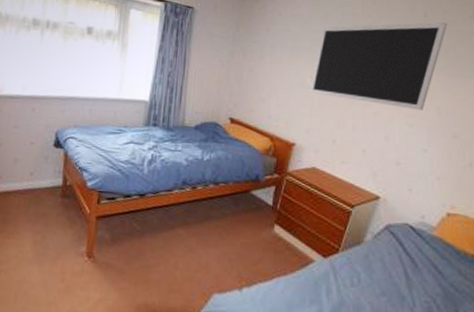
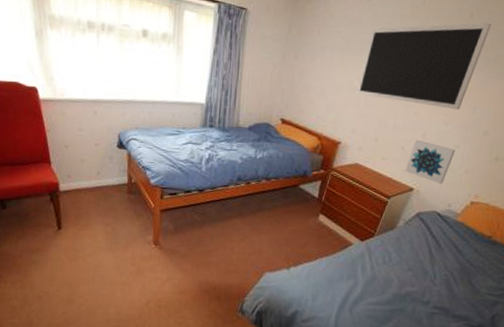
wall art: none [368,142,424,192] -> present [405,139,456,184]

